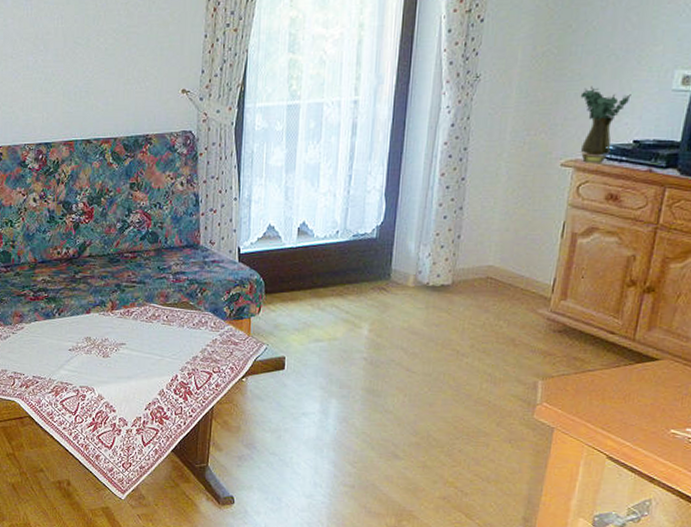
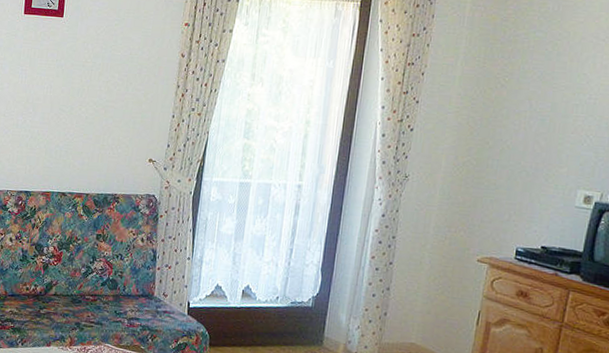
vase: present [580,86,631,165] -> none [494,195,540,264]

